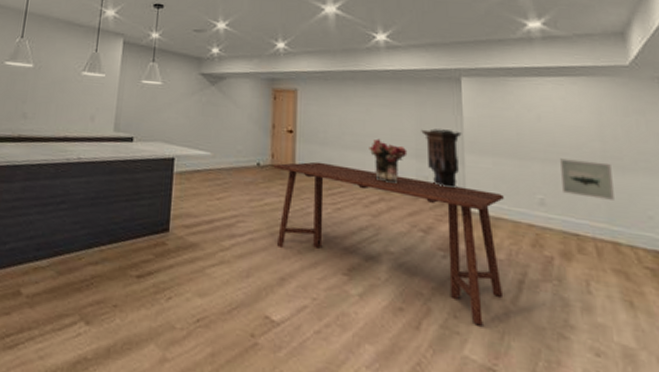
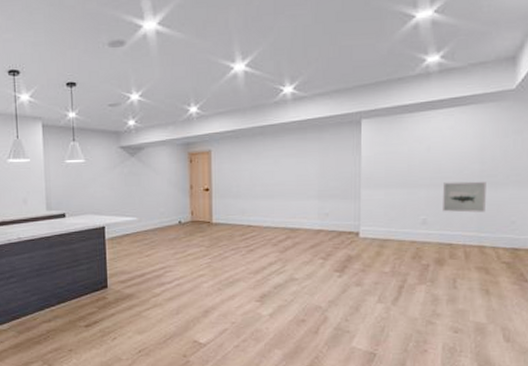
dining table: present [273,161,504,326] -> none [193,213,392,324]
bouquet: present [369,138,408,183] -> none [277,186,311,223]
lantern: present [421,128,462,189] -> none [323,170,360,221]

